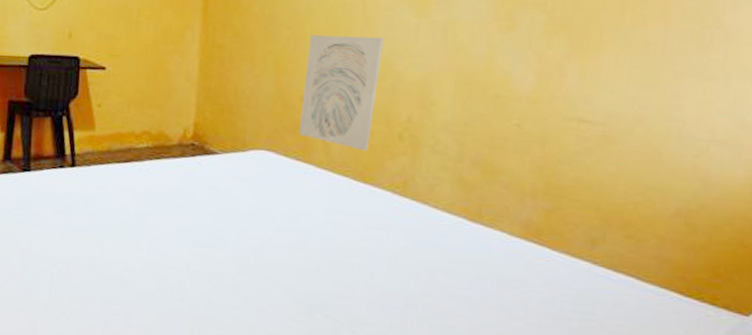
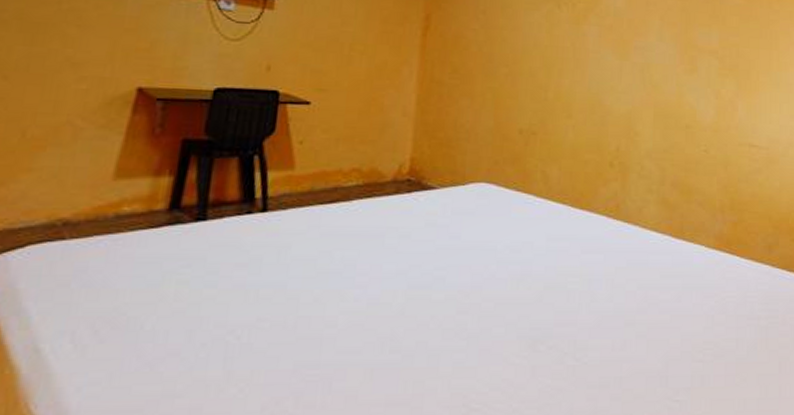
wall art: present [299,35,384,151] -> none [519,73,593,179]

